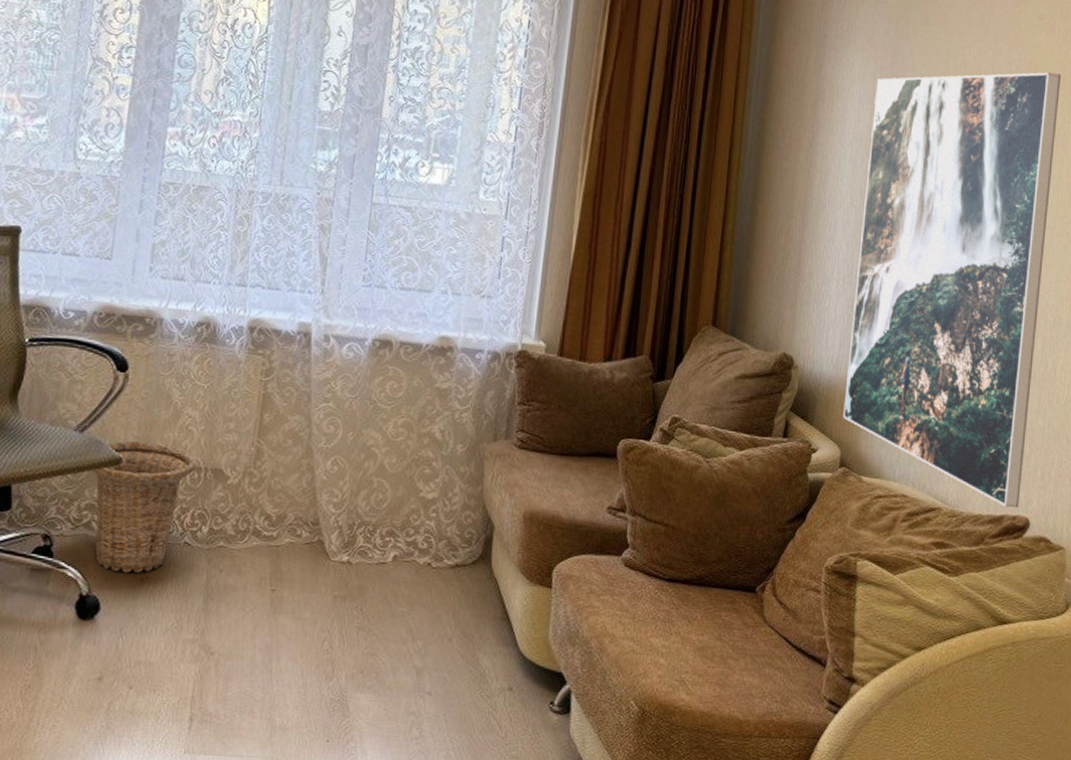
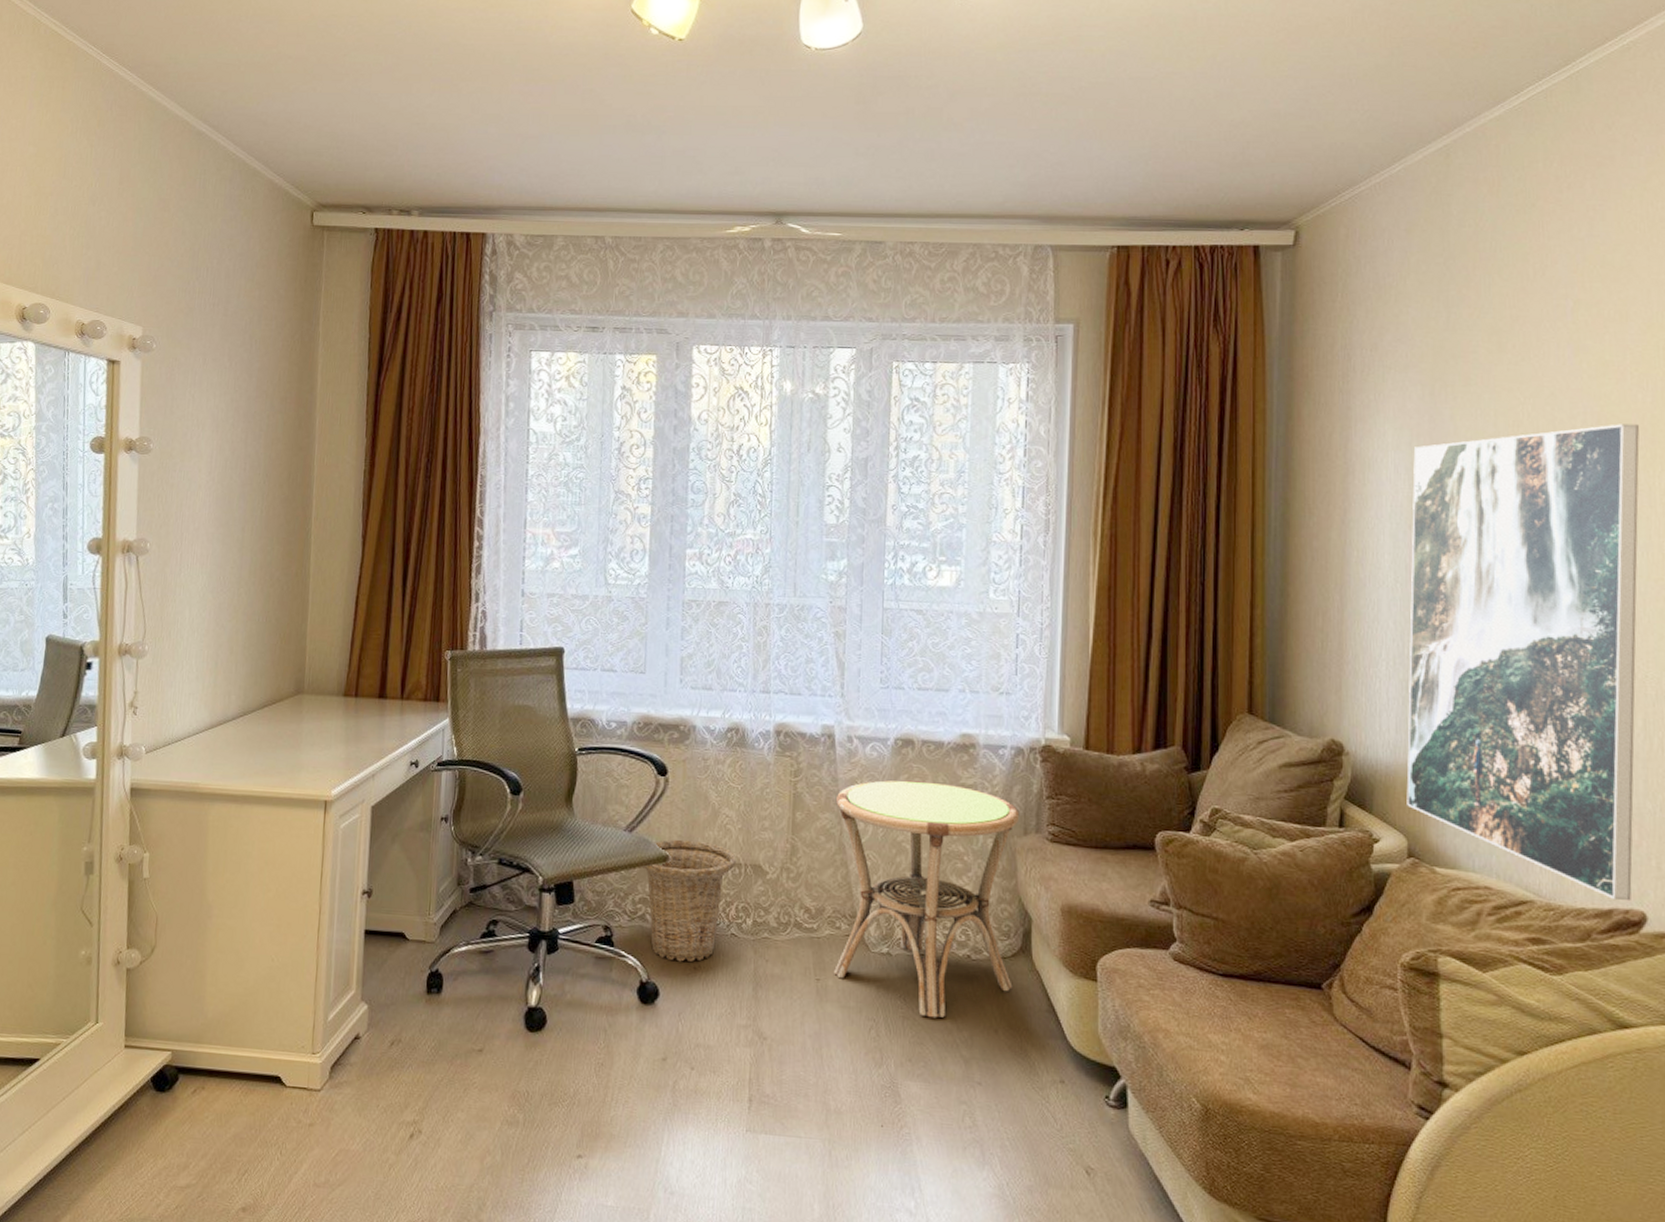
side table: none [291,382,491,628] -> present [834,780,1020,1018]

